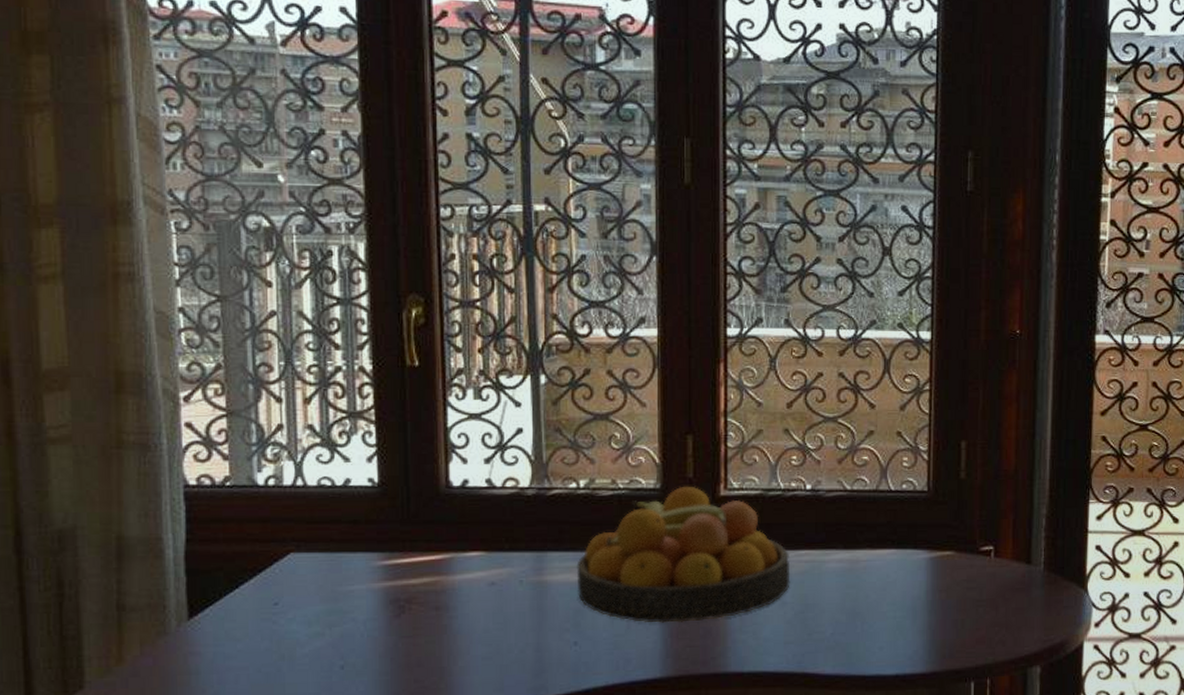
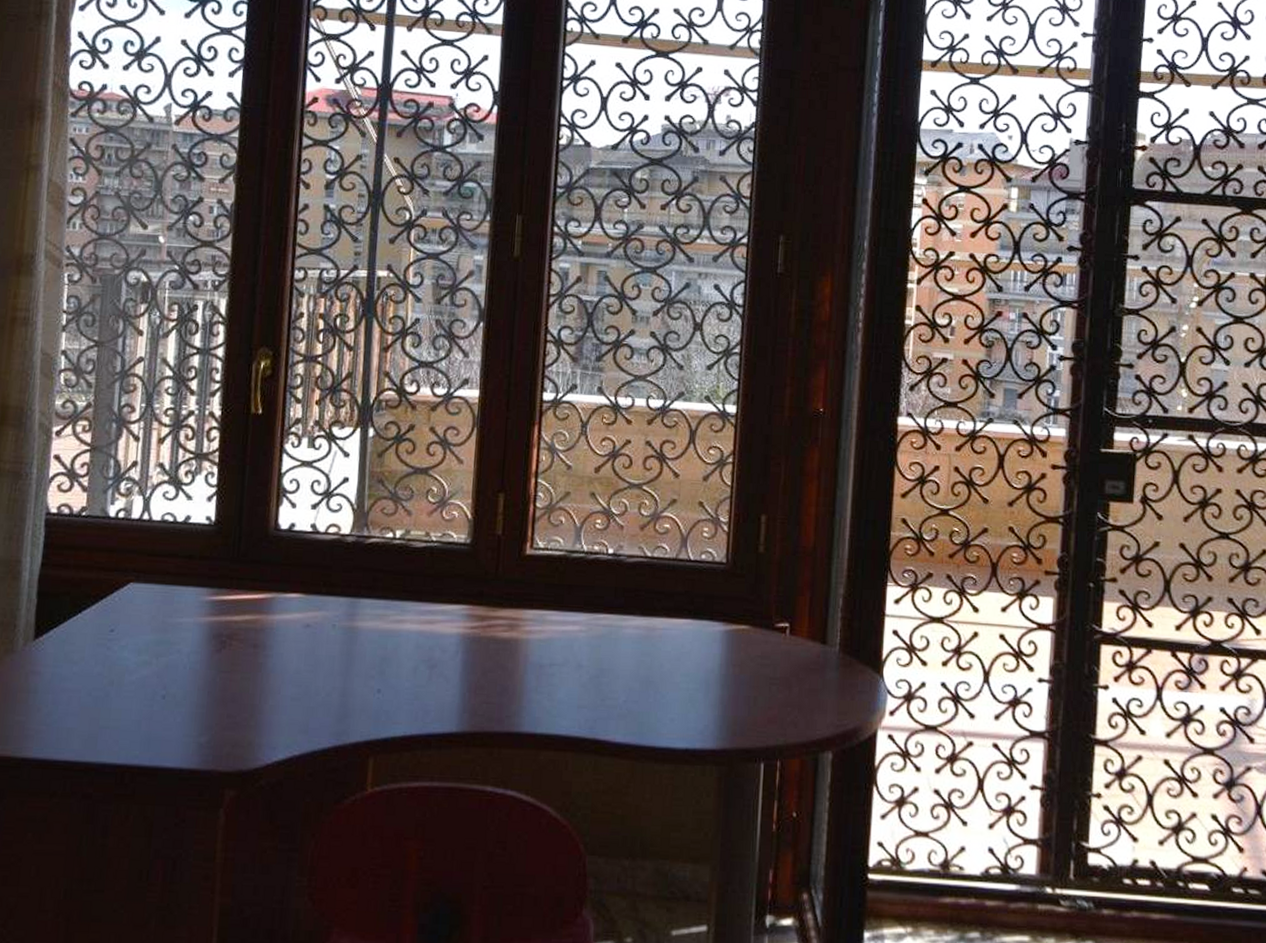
fruit bowl: present [576,486,790,623] -> none [385,542,589,678]

